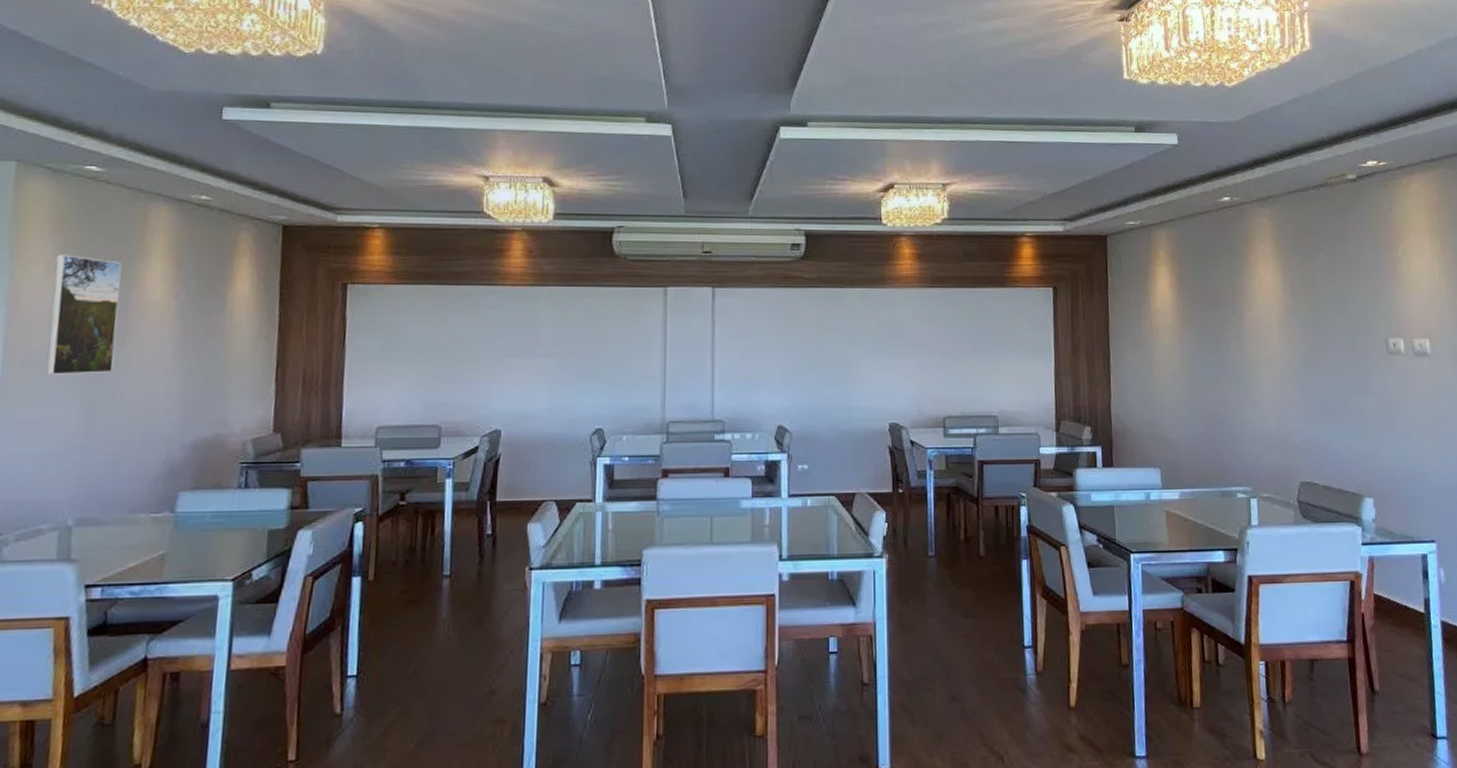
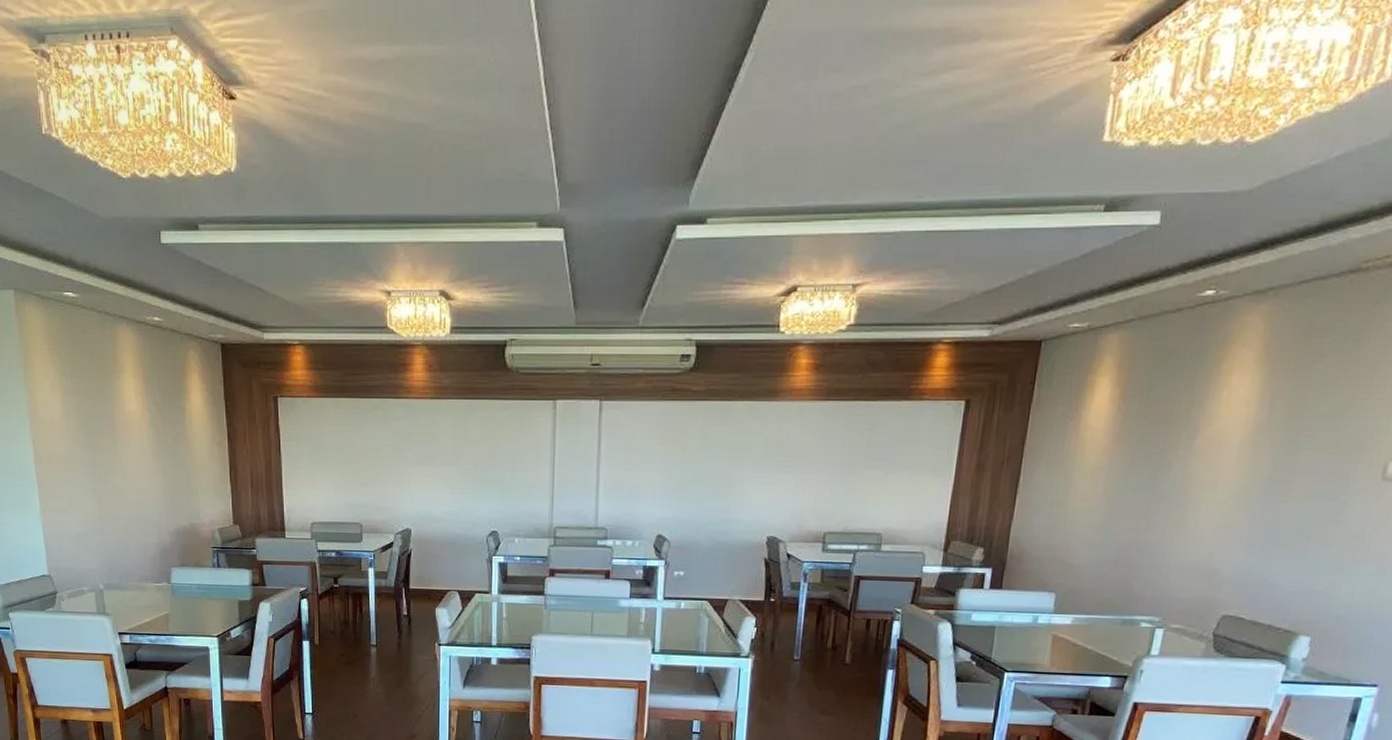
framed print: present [46,254,122,375] -> none [57,372,111,473]

